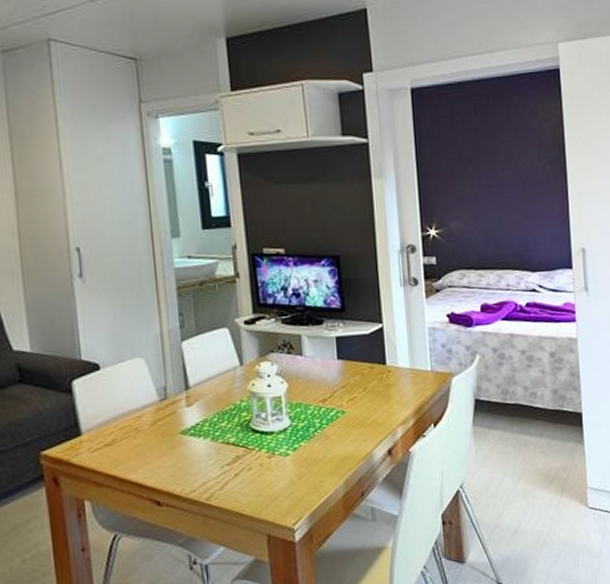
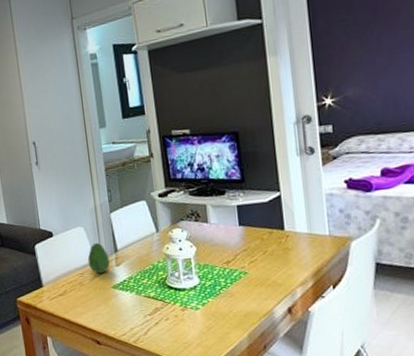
fruit: none [148,377,178,417] -> present [87,242,110,274]

